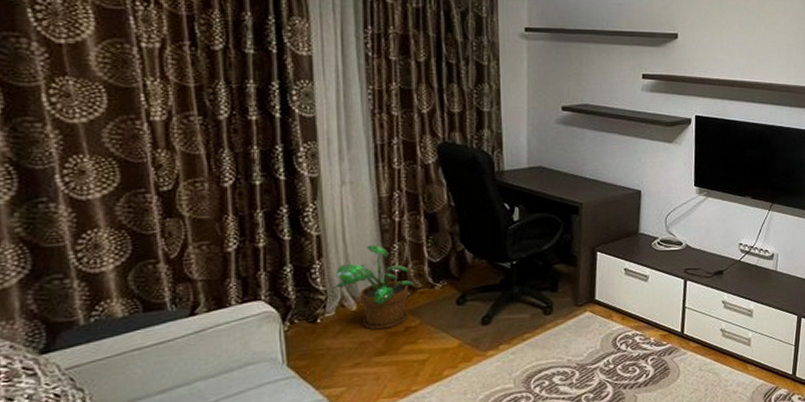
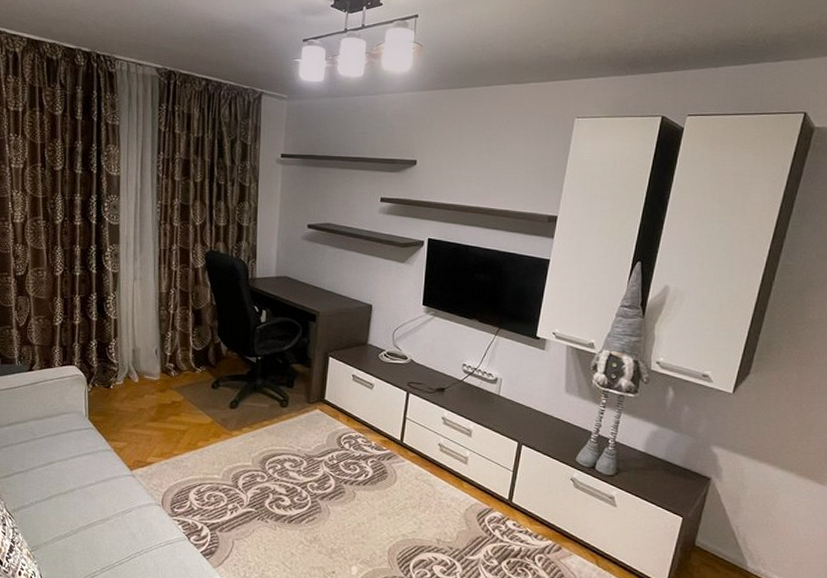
potted plant: present [333,244,414,330] -> none [123,330,181,401]

